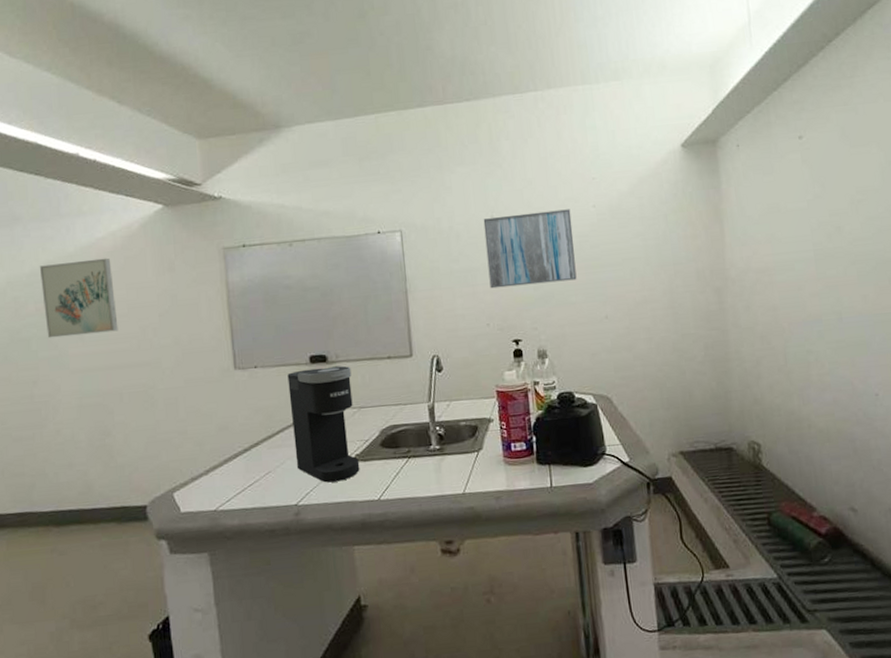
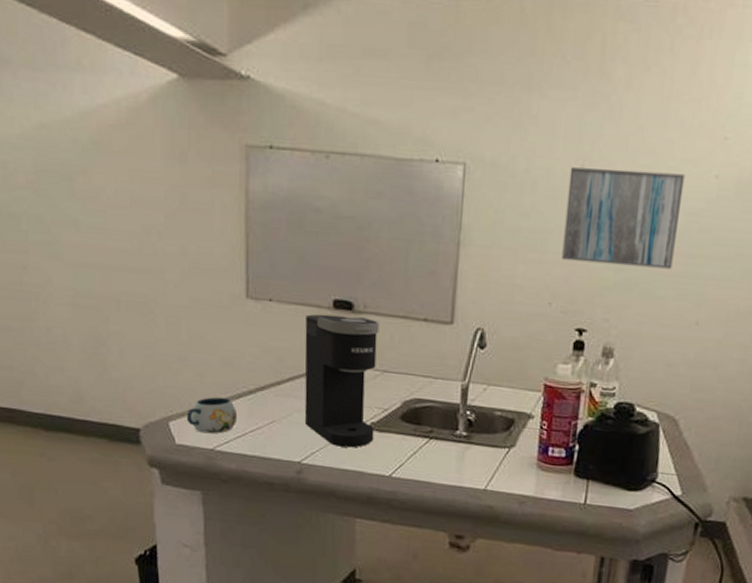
wall art: present [39,258,119,338] -> none [30,127,119,226]
mug: none [189,459,236,497] -> present [186,397,238,434]

